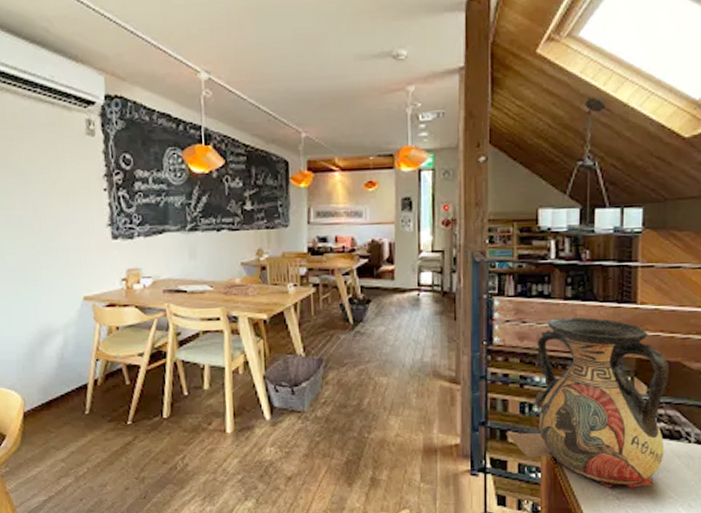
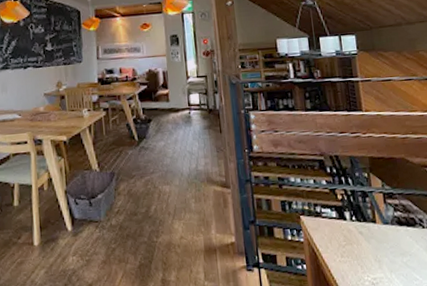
vase: present [505,317,670,489] -> none [272,125,405,275]

